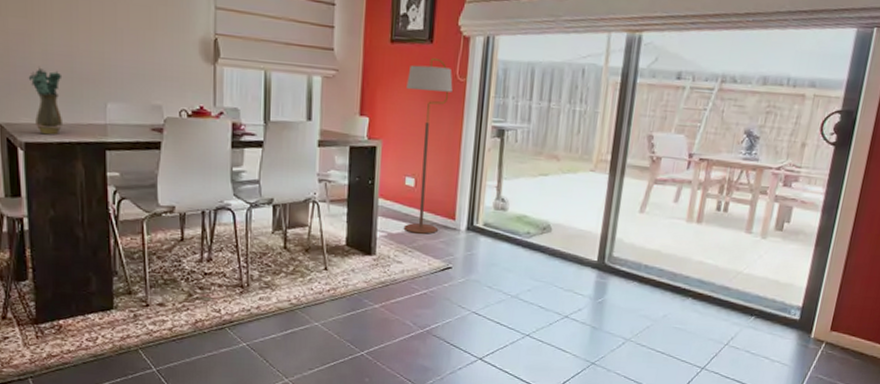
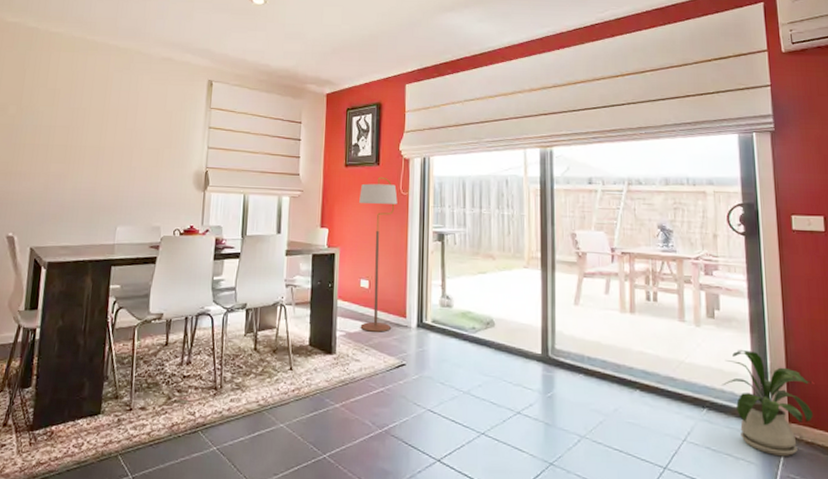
vase: present [28,67,64,135] -> none [59,200,85,255]
house plant: none [774,261,863,361] -> present [722,349,813,457]

